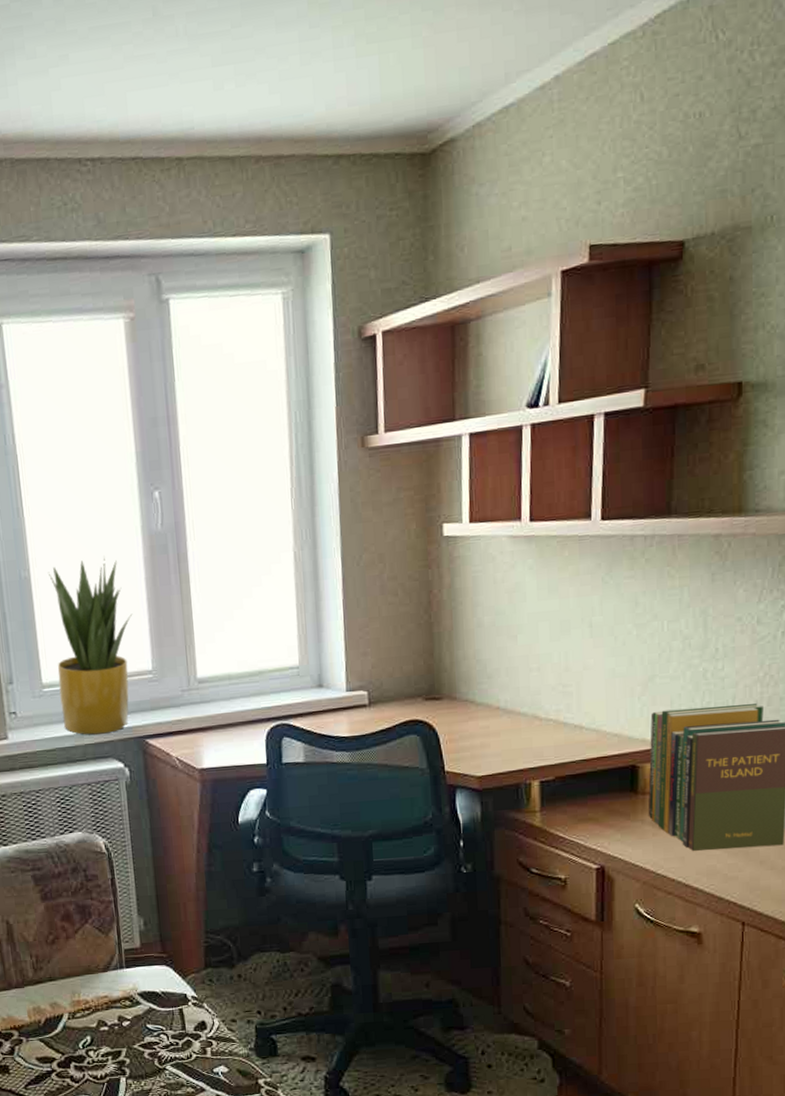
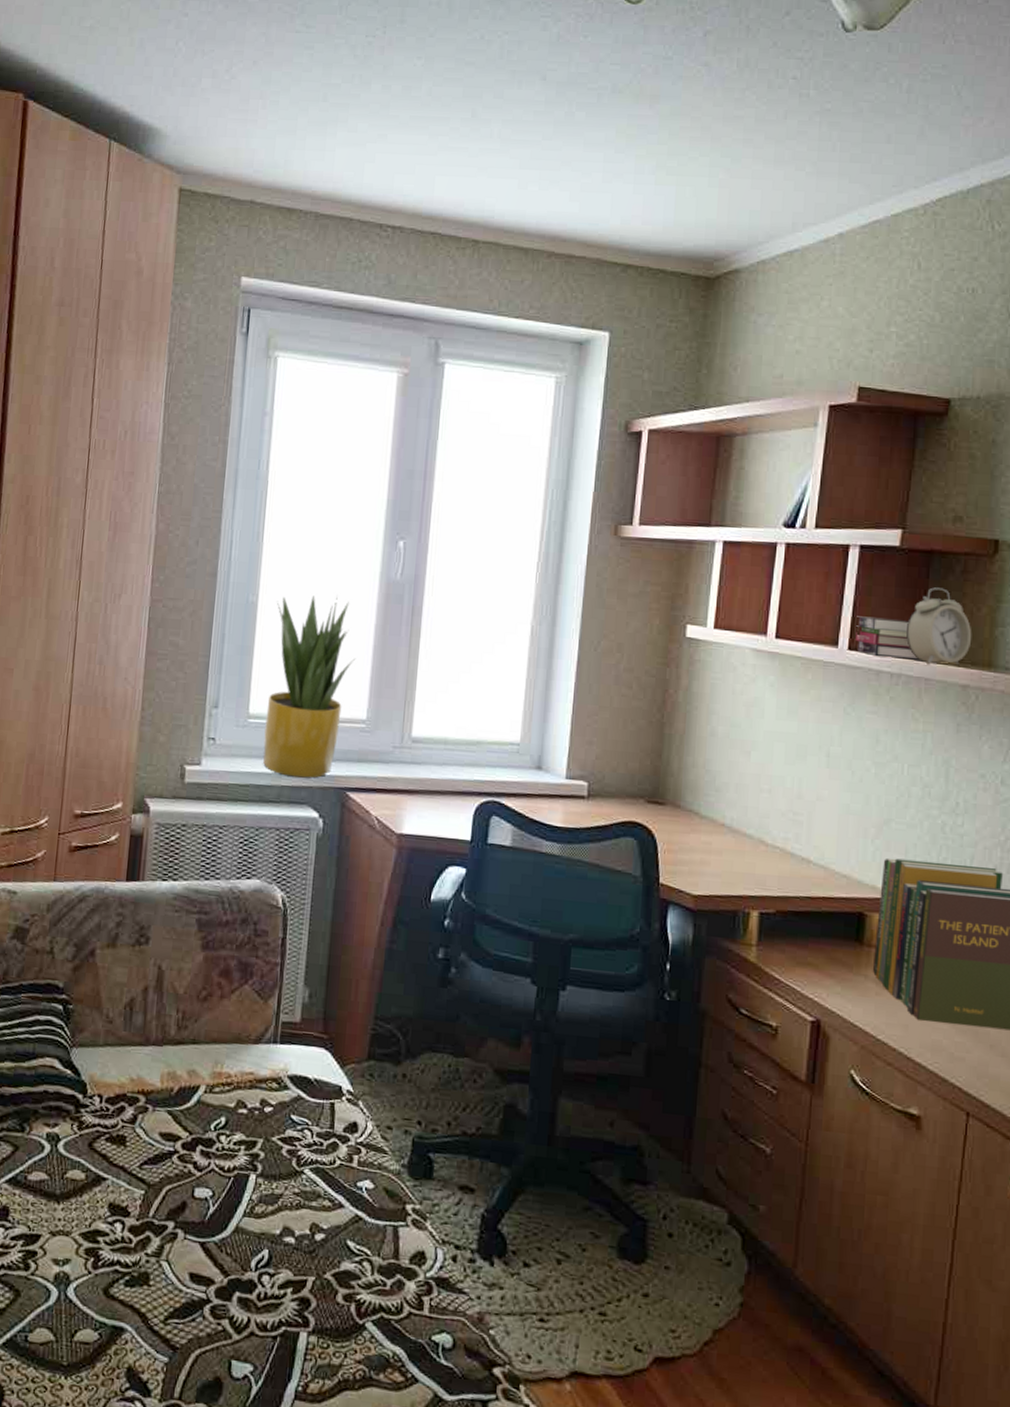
books: none [607,481,672,522] -> present [855,616,920,660]
alarm clock: none [656,441,721,520] -> present [905,587,972,666]

